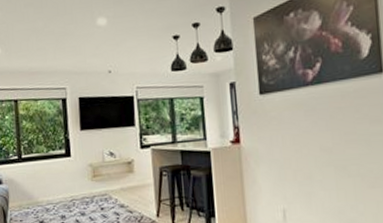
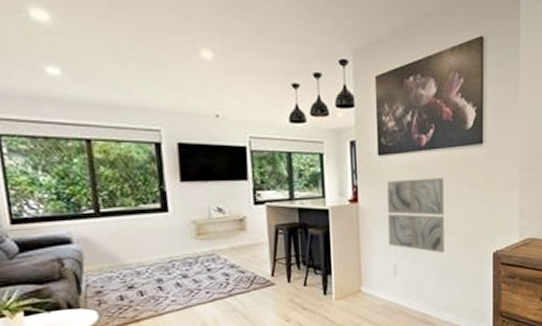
wall art: none [269,113,343,198] -> present [386,177,444,254]

